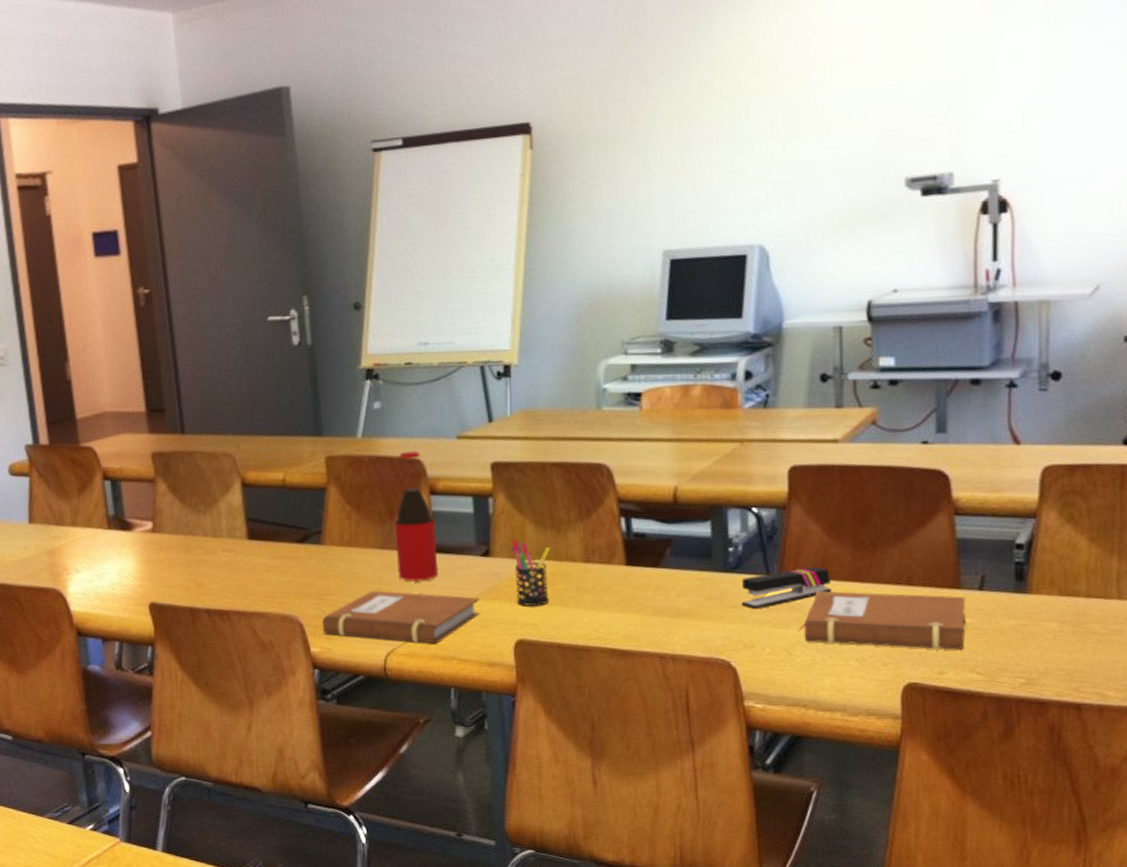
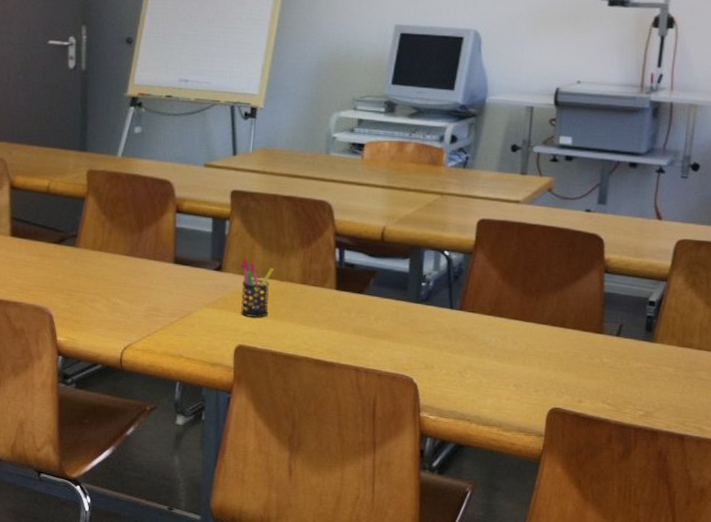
notebook: present [323,590,481,644] -> none [70,291,209,343]
bottle: present [394,451,439,582] -> none [140,173,178,288]
stapler: present [741,567,832,610] -> none [427,305,501,337]
notebook: present [799,591,966,650] -> none [471,326,606,384]

